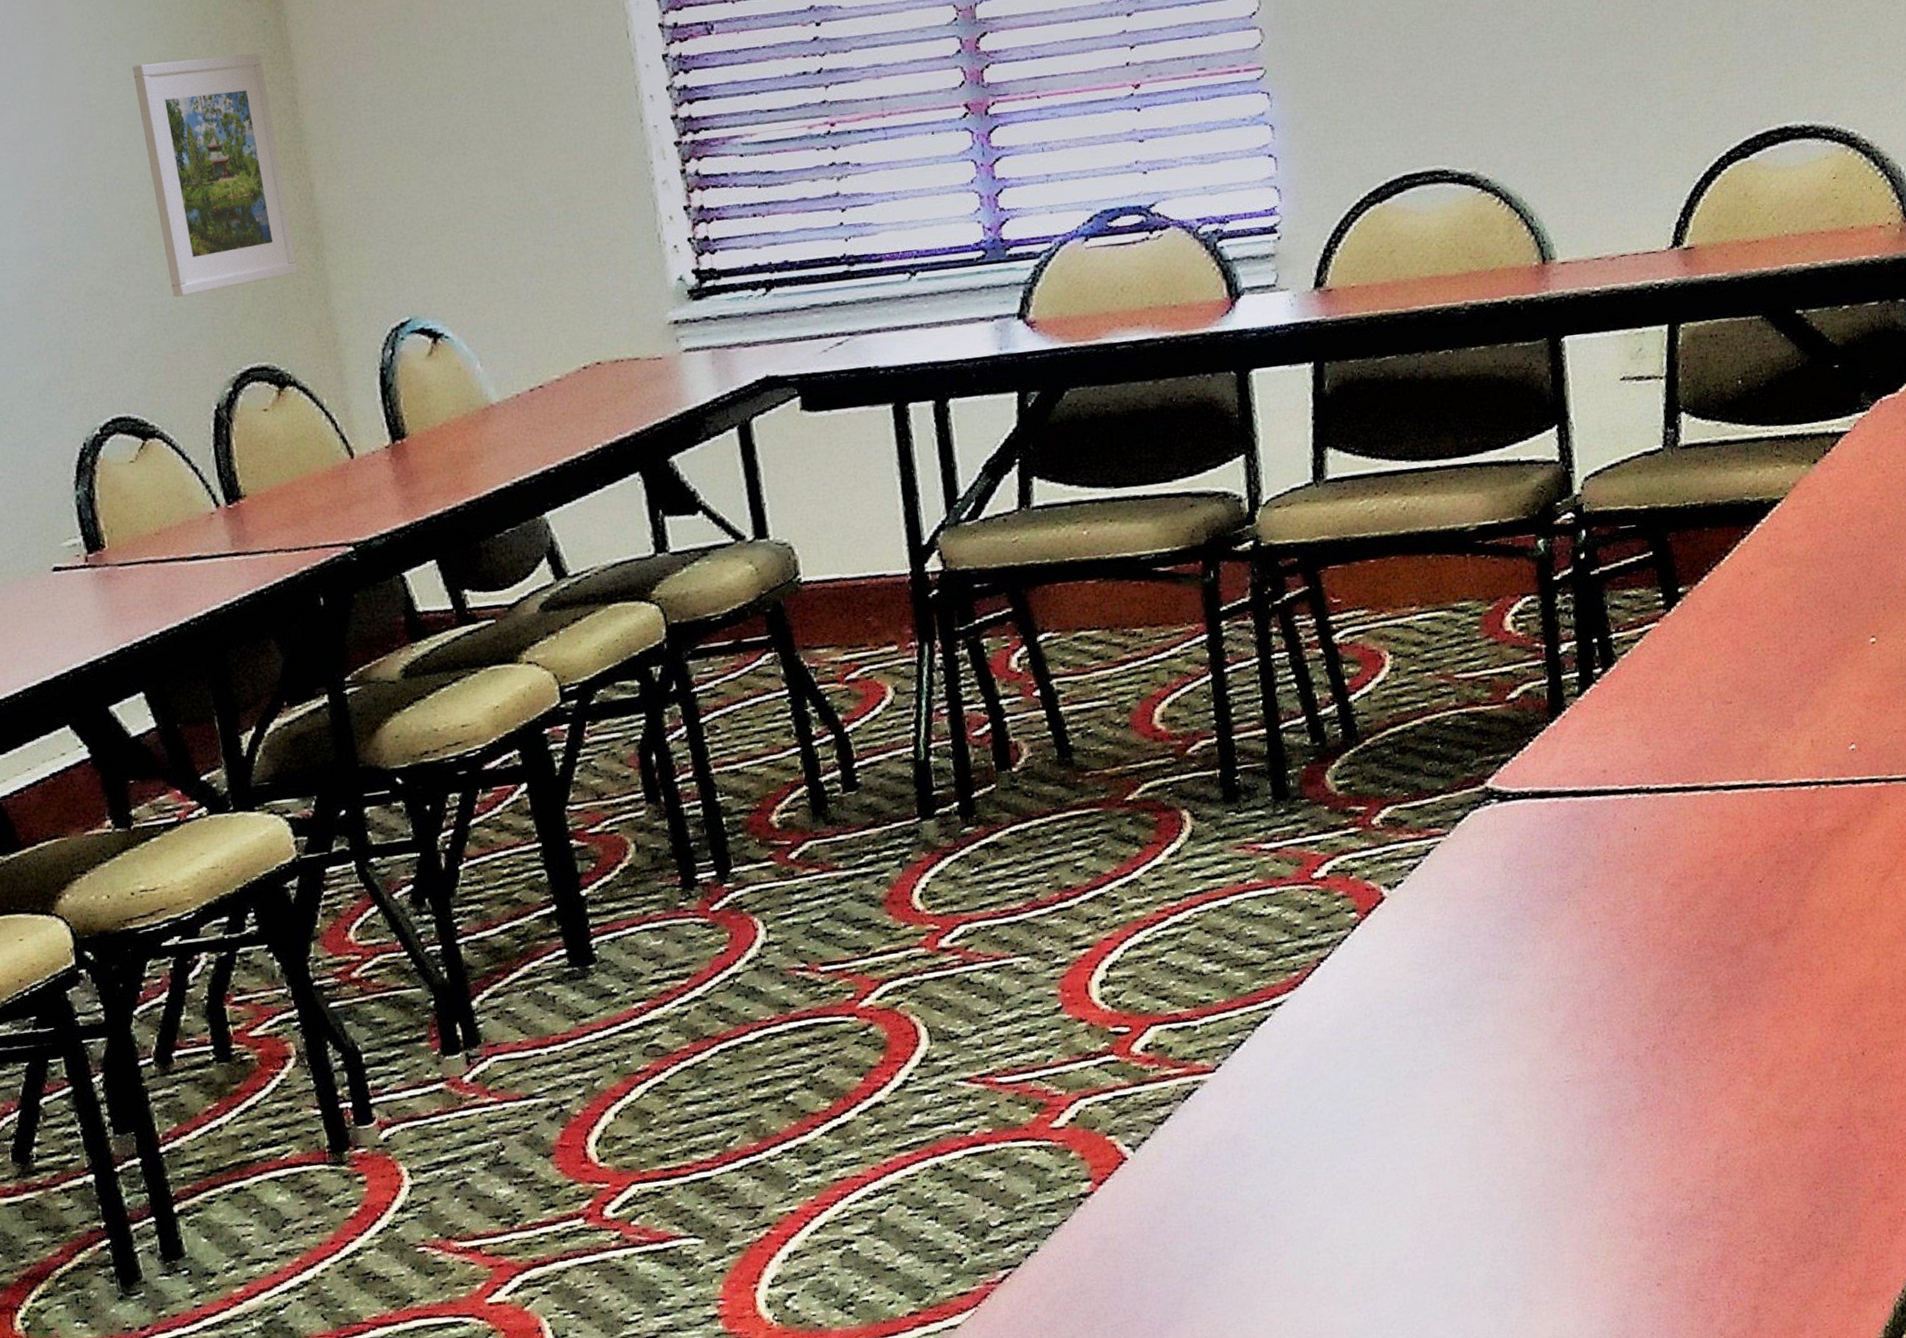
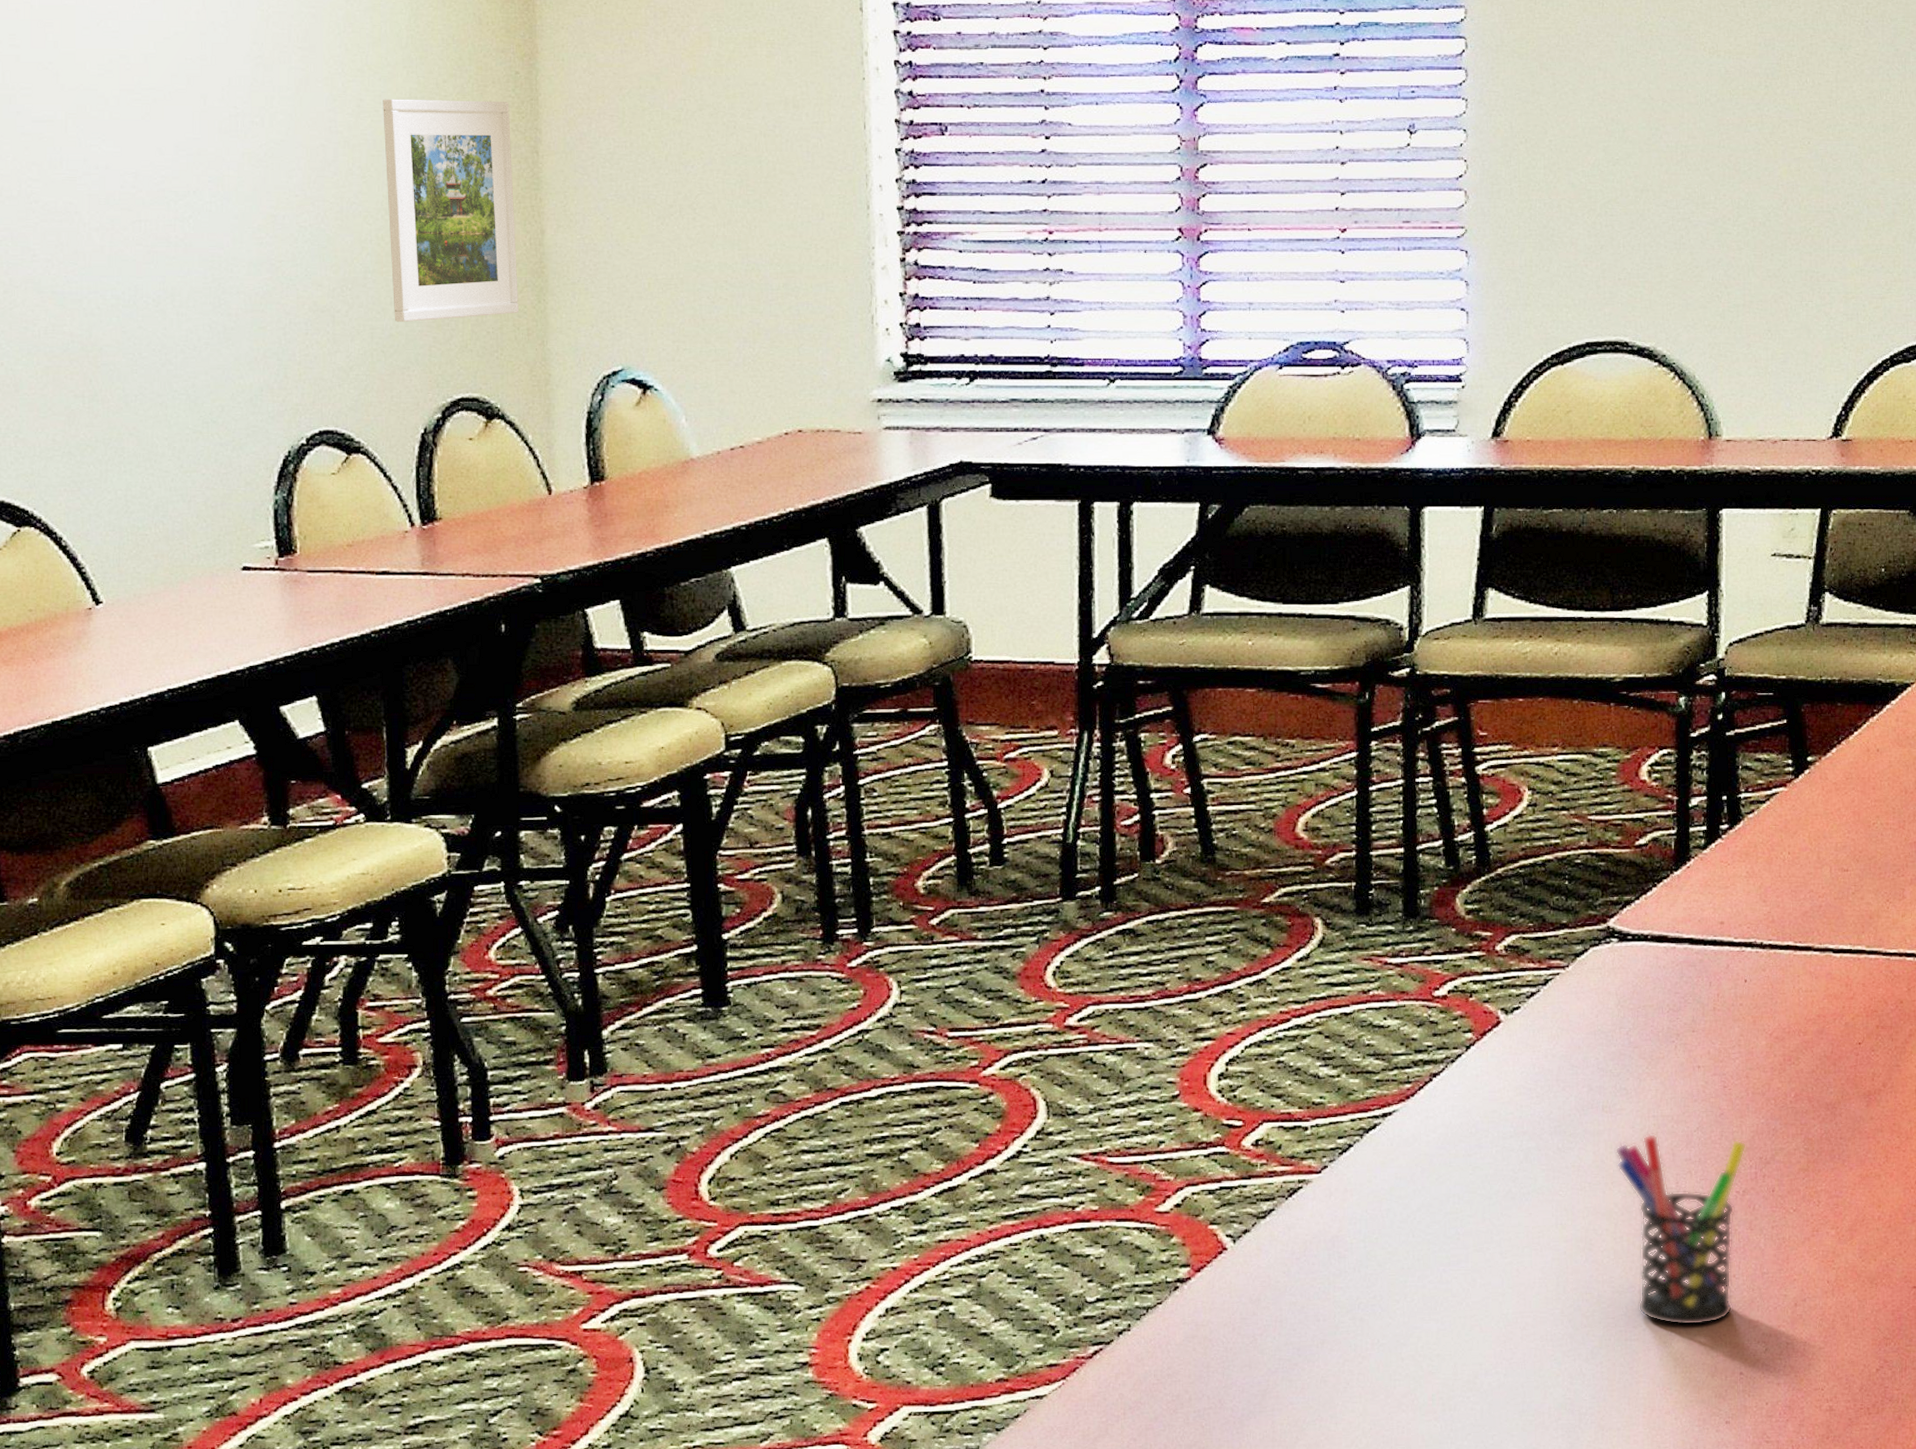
pen holder: none [1515,993,1654,1191] -> present [1615,1133,1747,1326]

